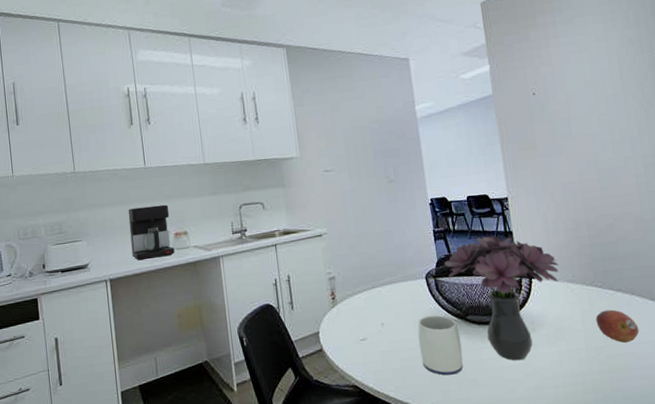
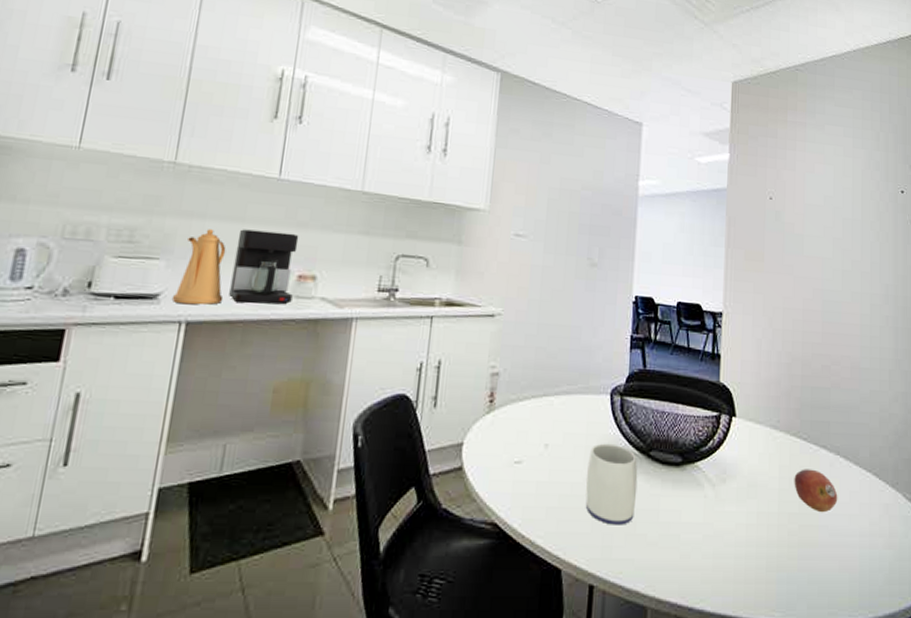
coffee pot: none [96,213,130,269] -> present [171,229,226,305]
flower arrangement: present [444,235,559,361] -> none [636,355,765,518]

